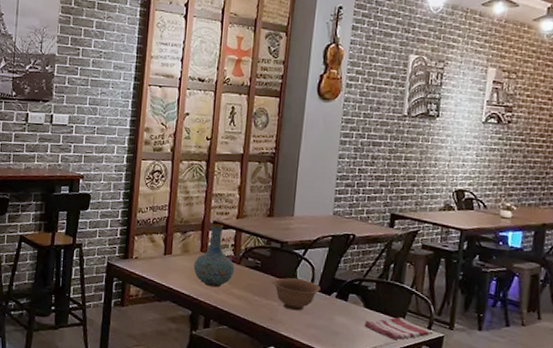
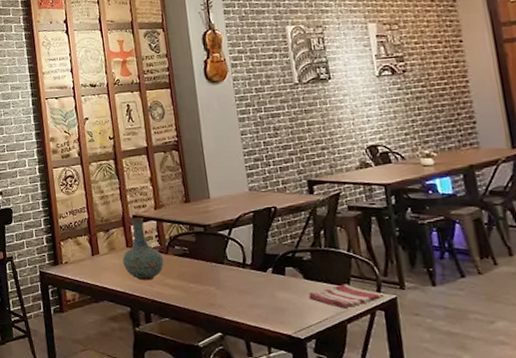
bowl: present [271,278,321,311] -> none [202,259,255,293]

